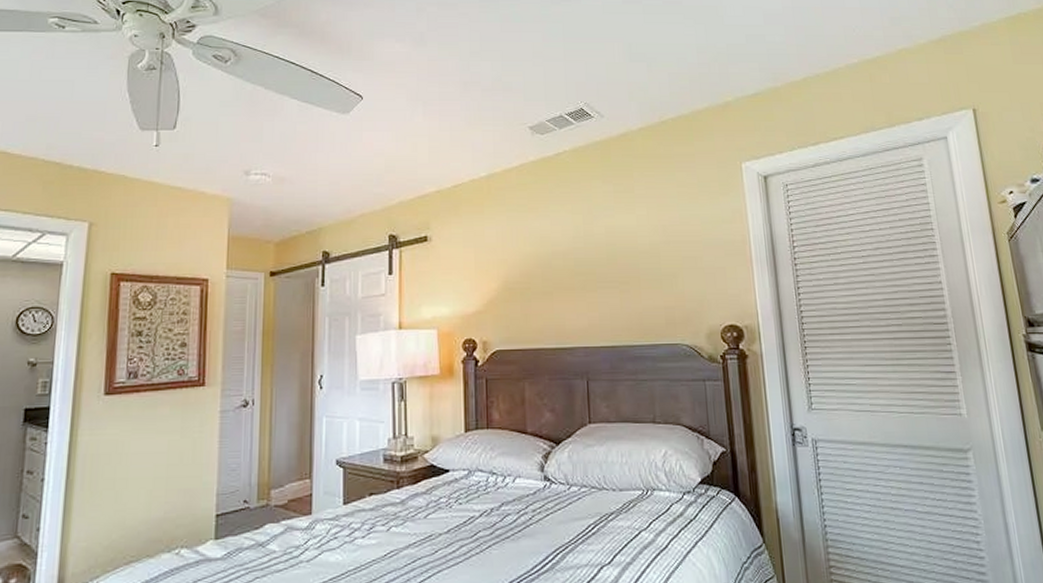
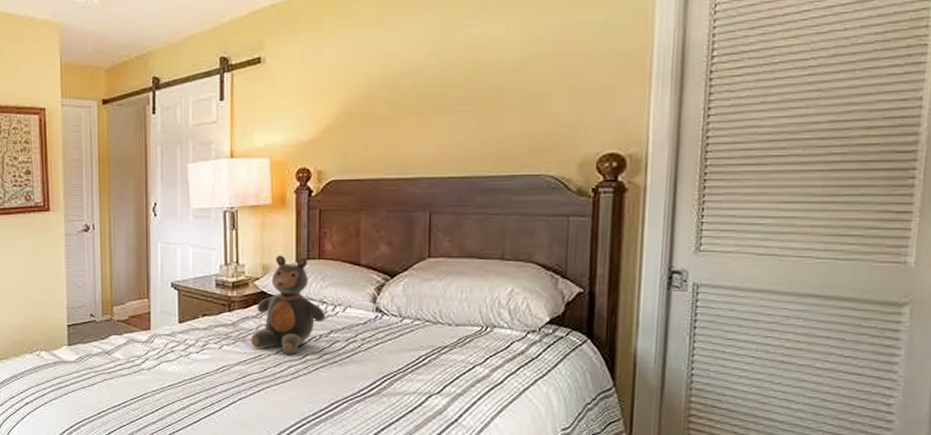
teddy bear: none [420,425,496,533] -> present [251,255,325,355]

